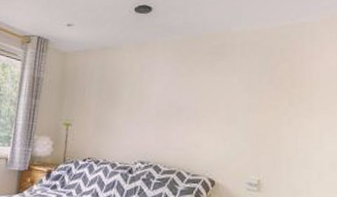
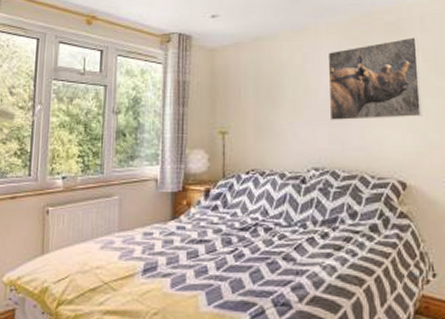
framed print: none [157,60,237,127] -> present [327,37,422,121]

